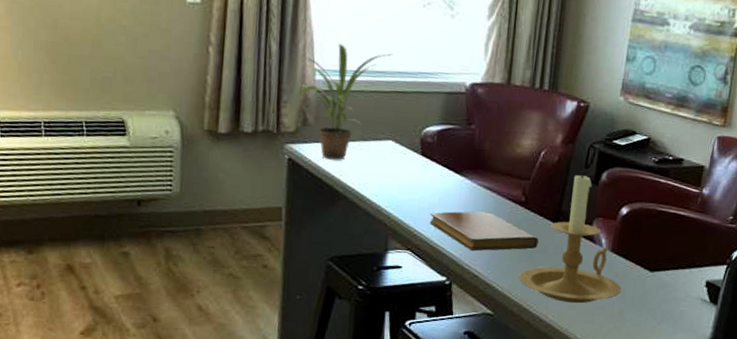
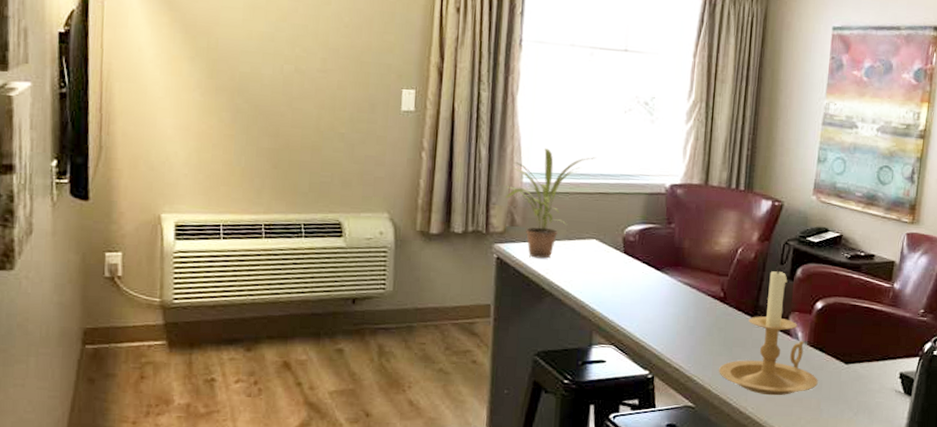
notebook: present [430,211,539,252] -> none [632,307,737,346]

